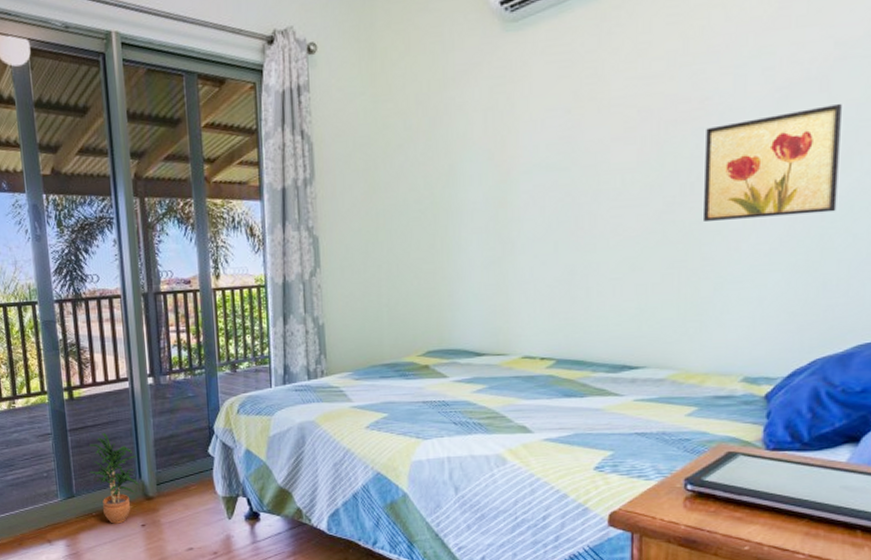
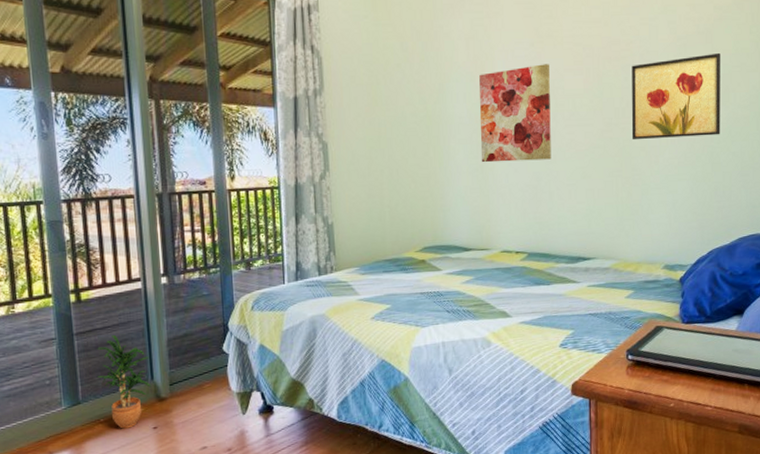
wall art: none [498,133,591,255] -> present [479,64,551,163]

